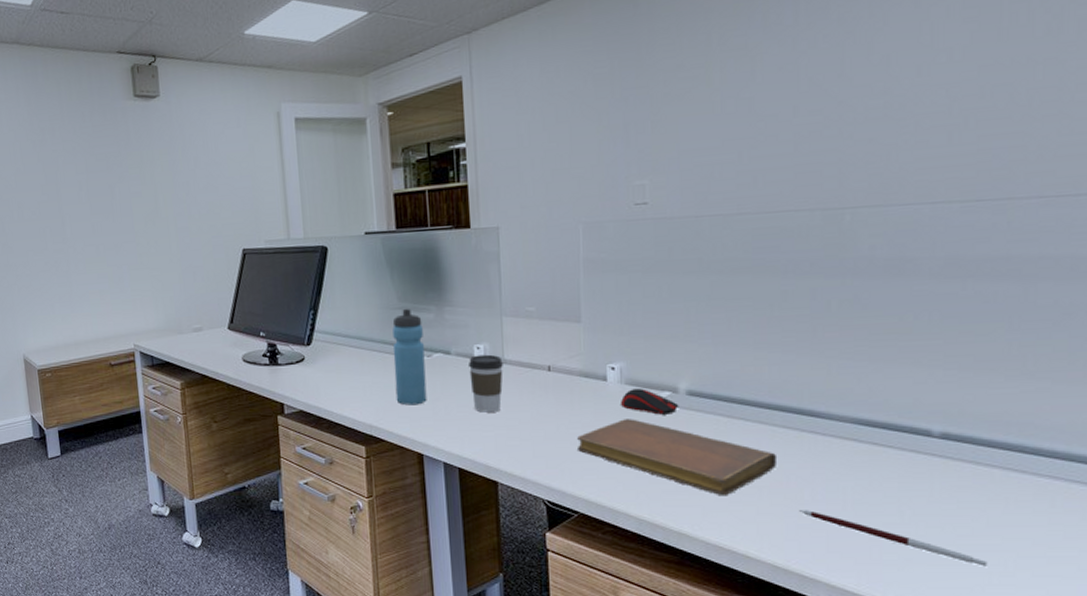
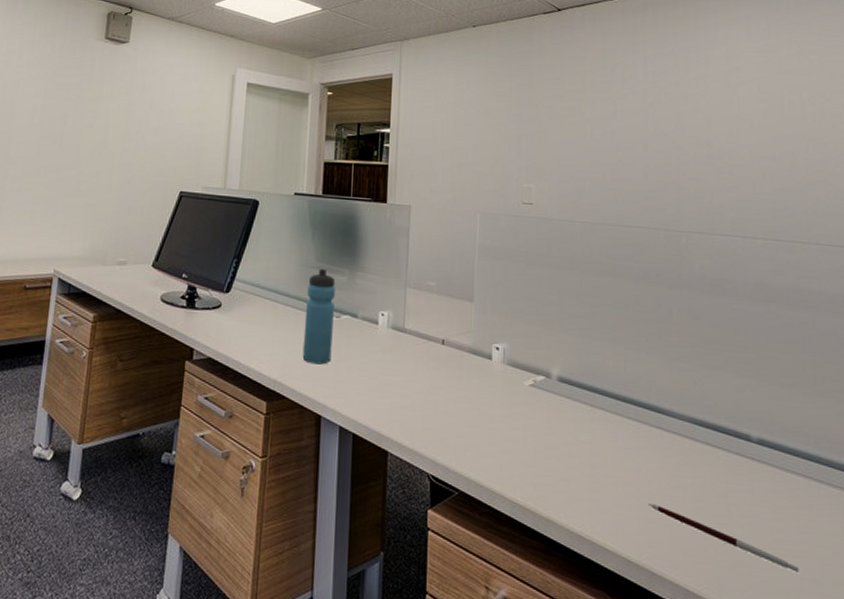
coffee cup: present [469,354,503,413] -> none [372,321,403,380]
notebook: present [577,419,778,496] -> none [463,398,631,485]
computer mouse: present [621,388,679,415] -> none [503,370,551,398]

